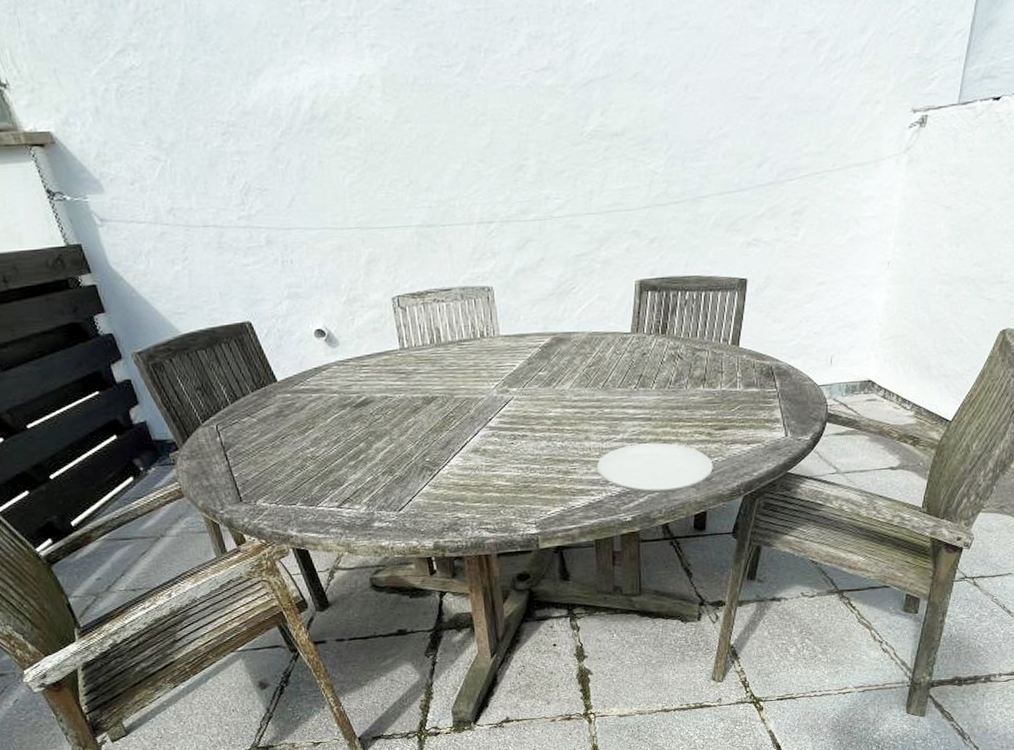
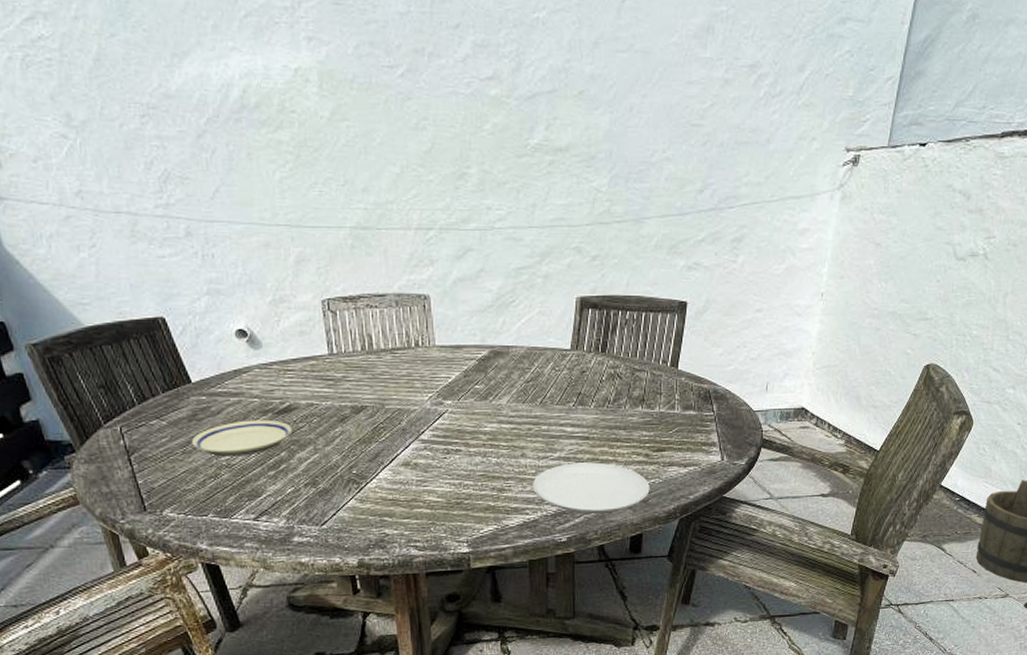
plate: none [279,413,369,450] -> present [191,419,292,457]

